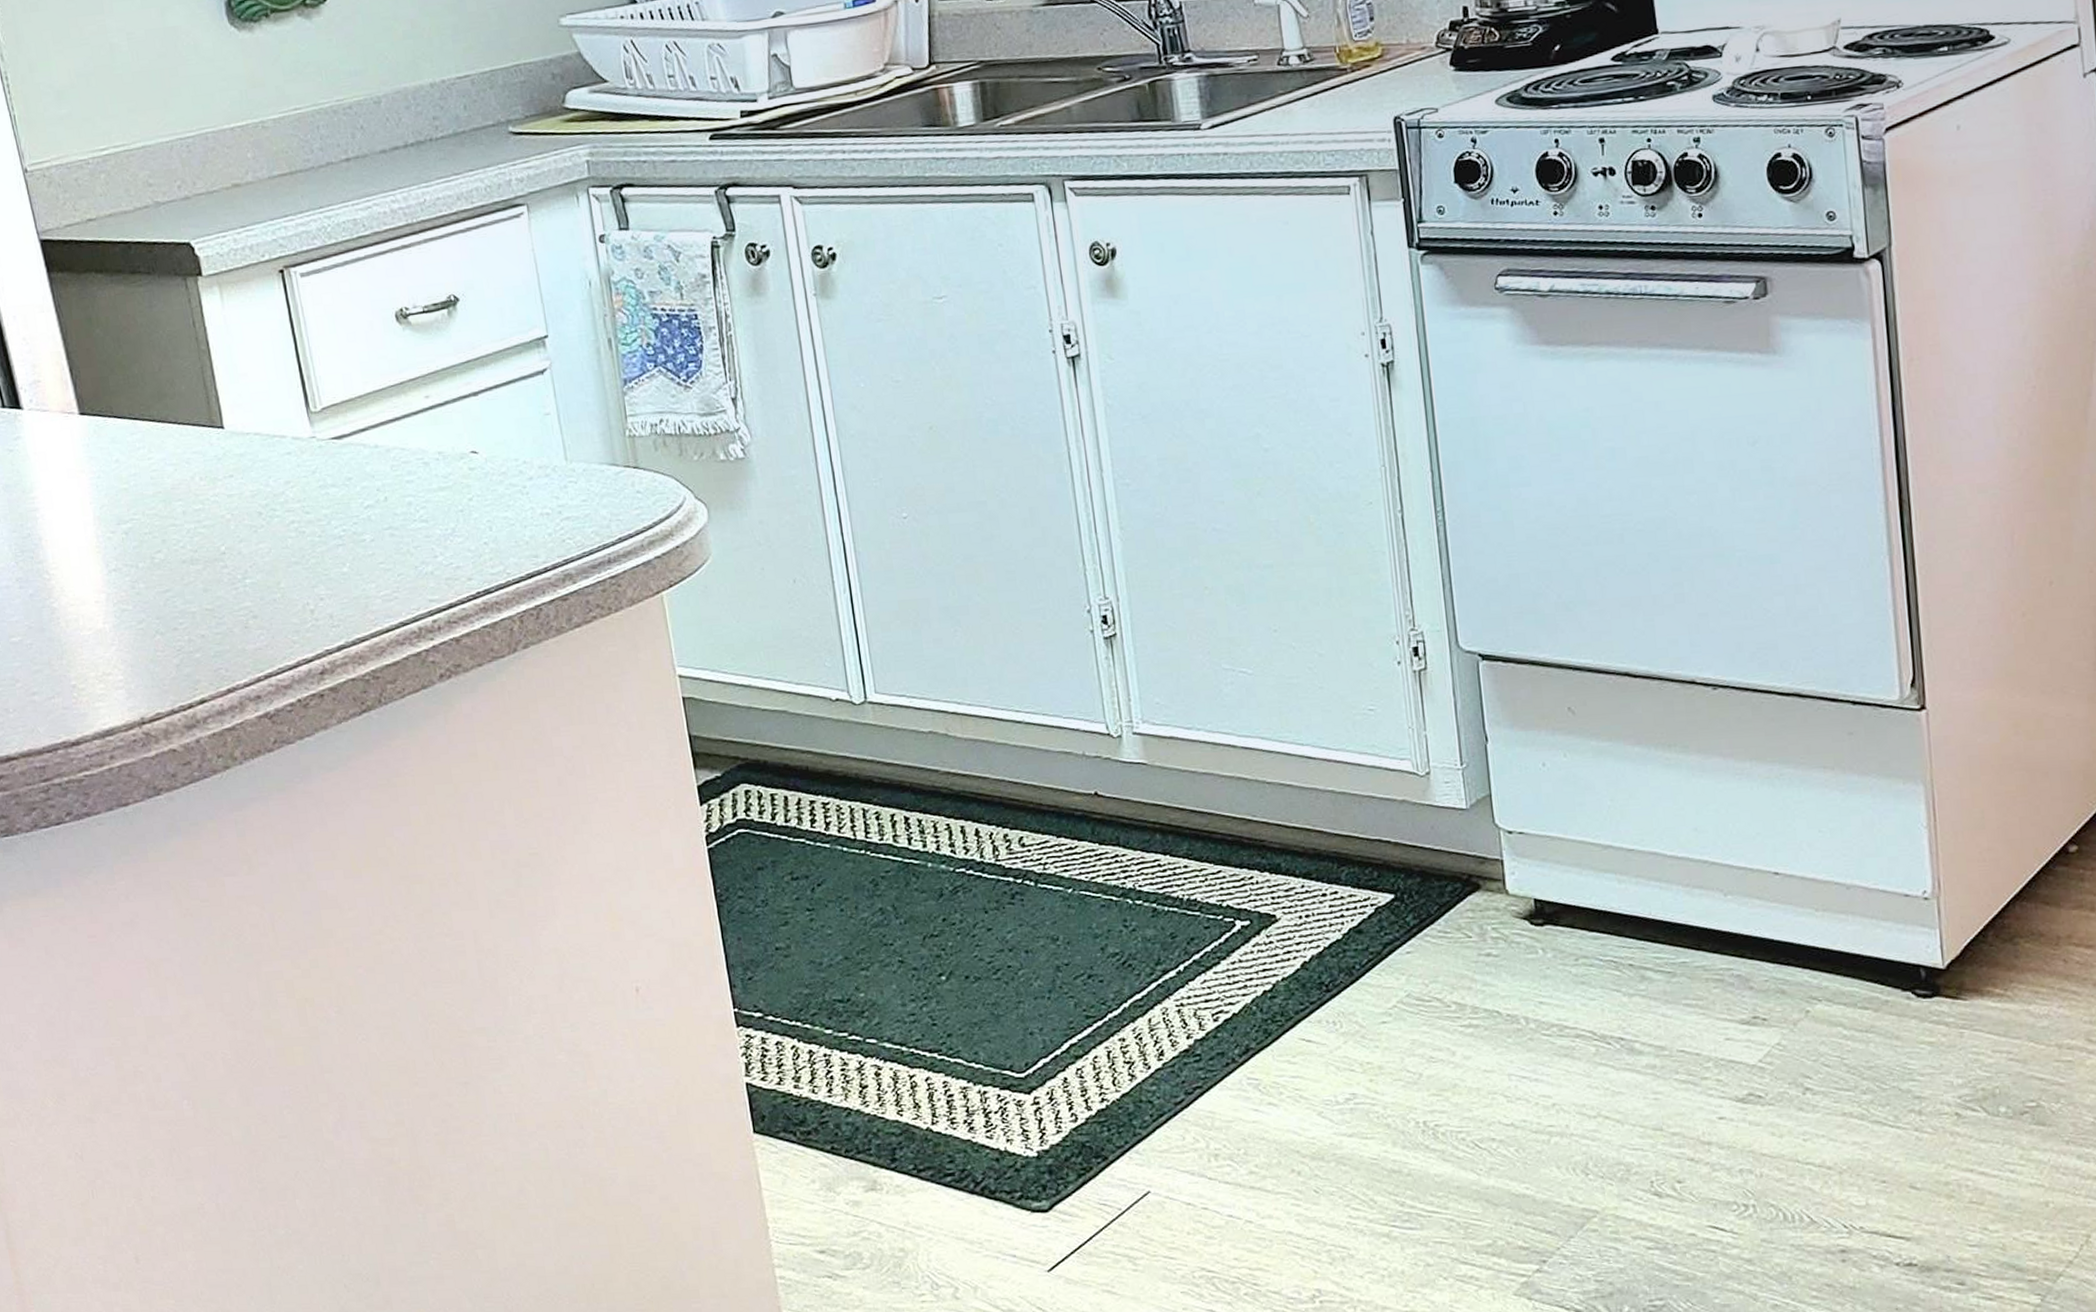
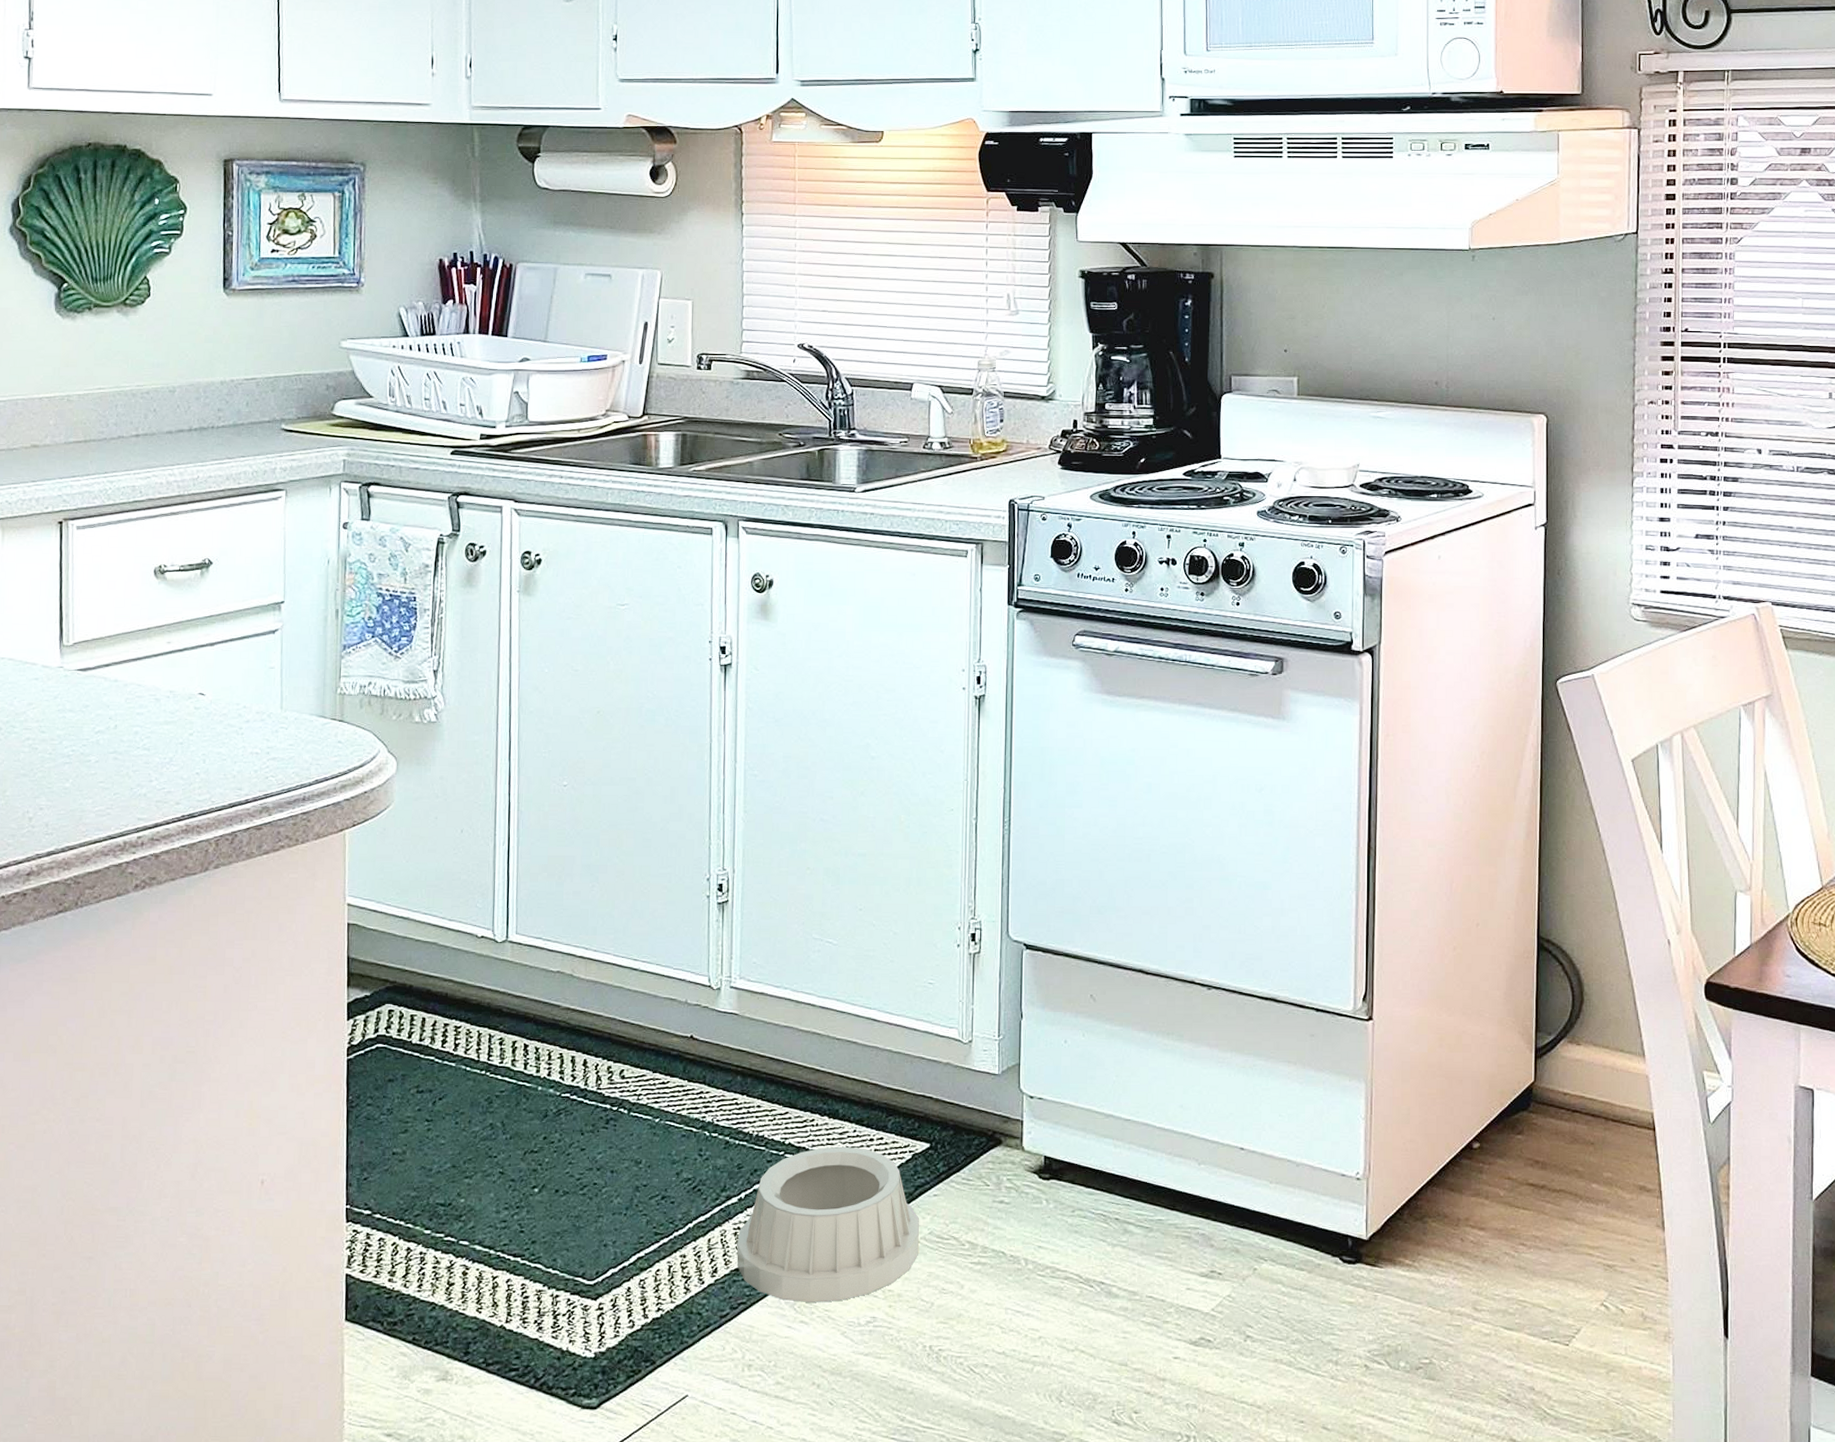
pet bowl: none [1182,904,1397,1083] -> present [737,1146,920,1303]

